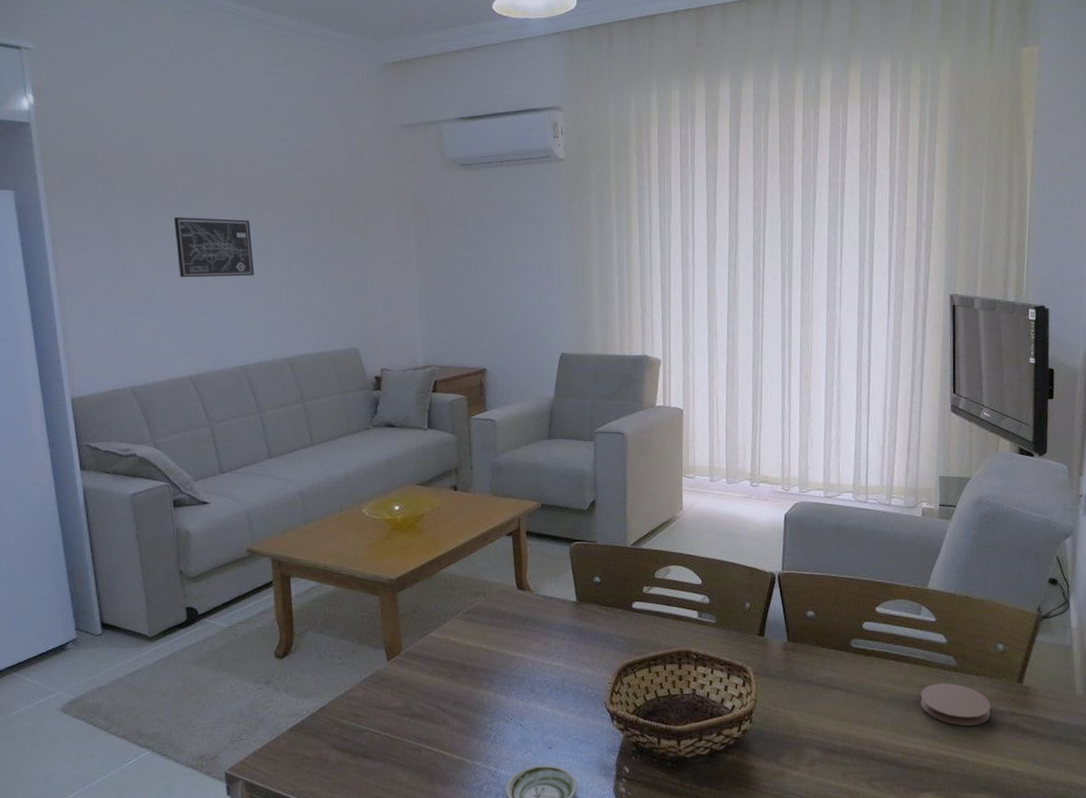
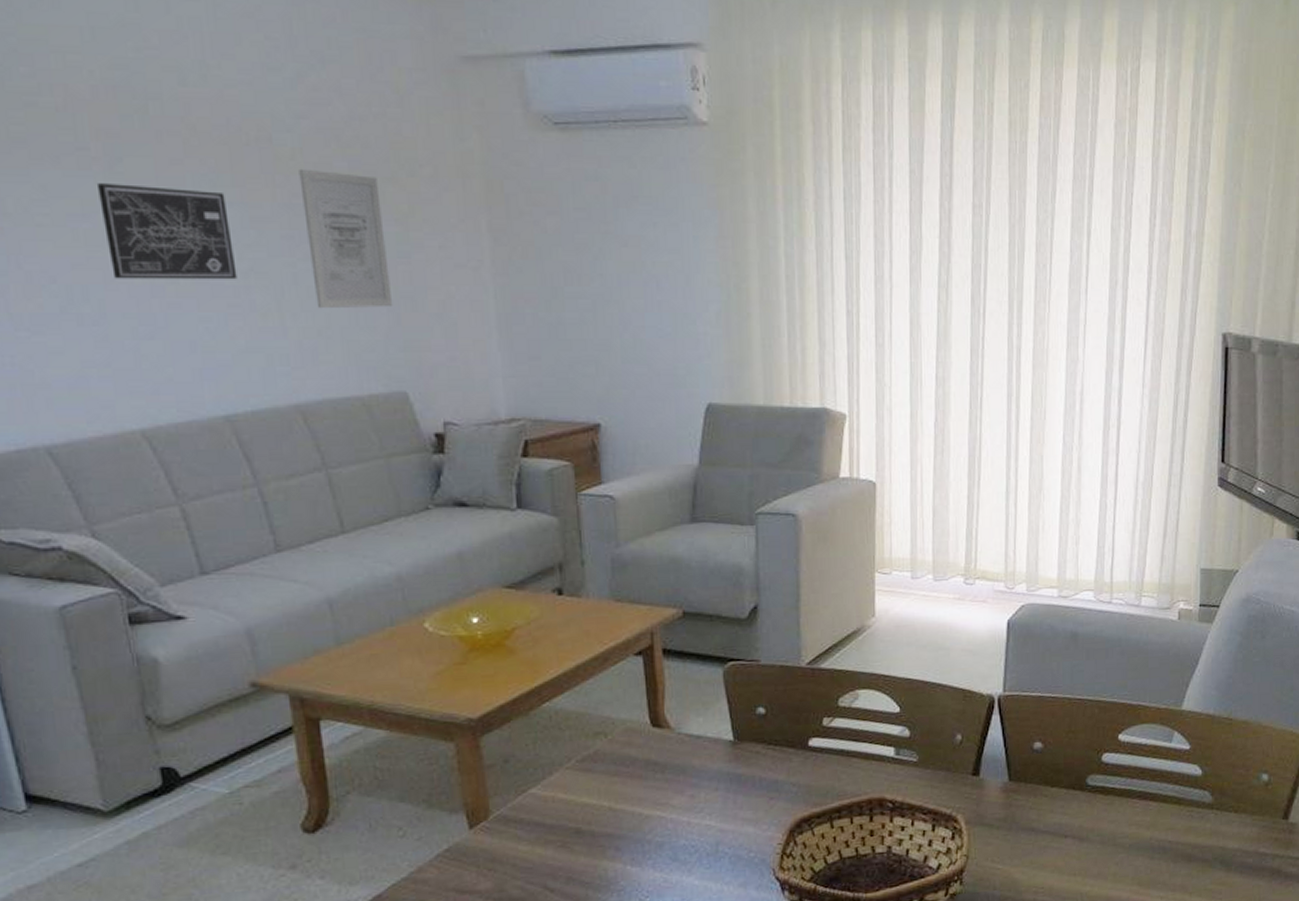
wall art: none [296,202,352,294] -> present [299,168,393,309]
coaster: present [920,683,991,726] -> none [1168,823,1251,874]

